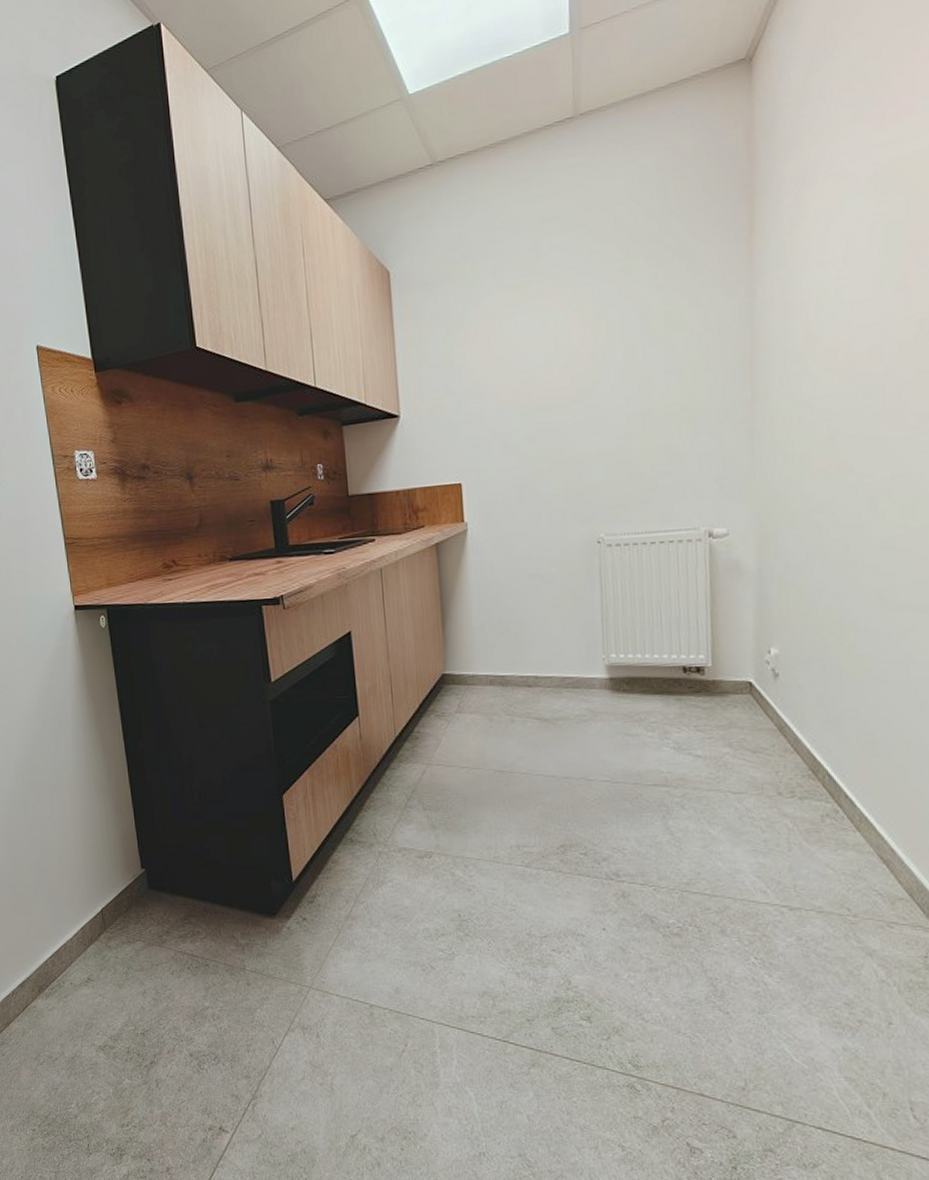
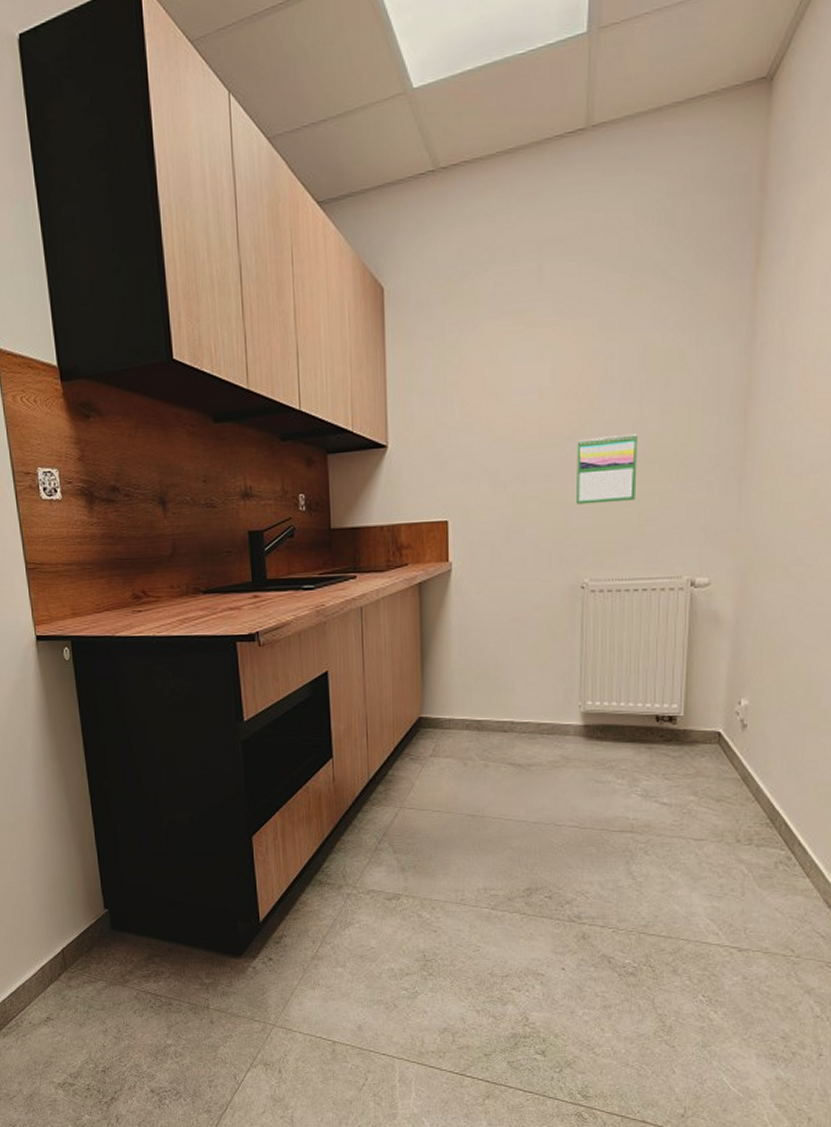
calendar: none [584,393,646,463] -> present [577,434,637,505]

